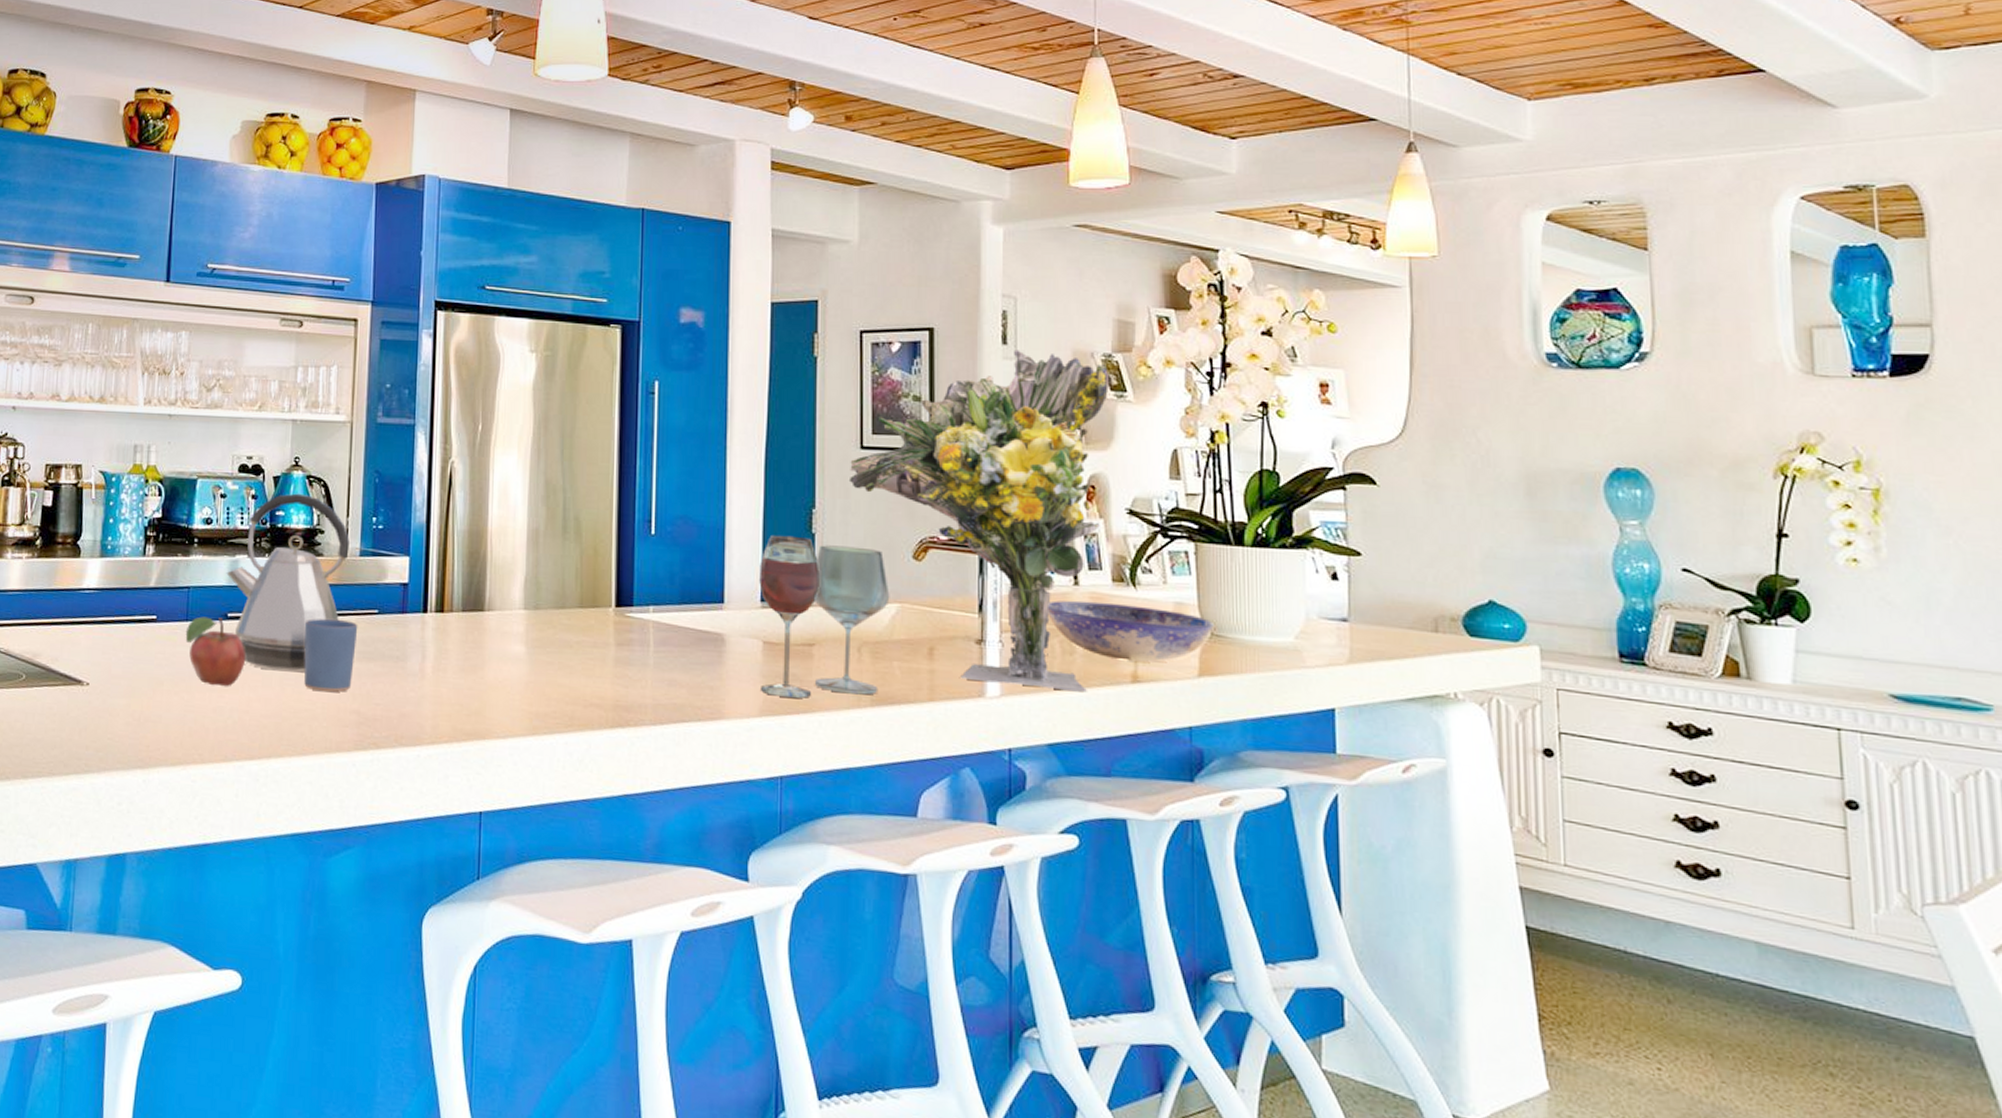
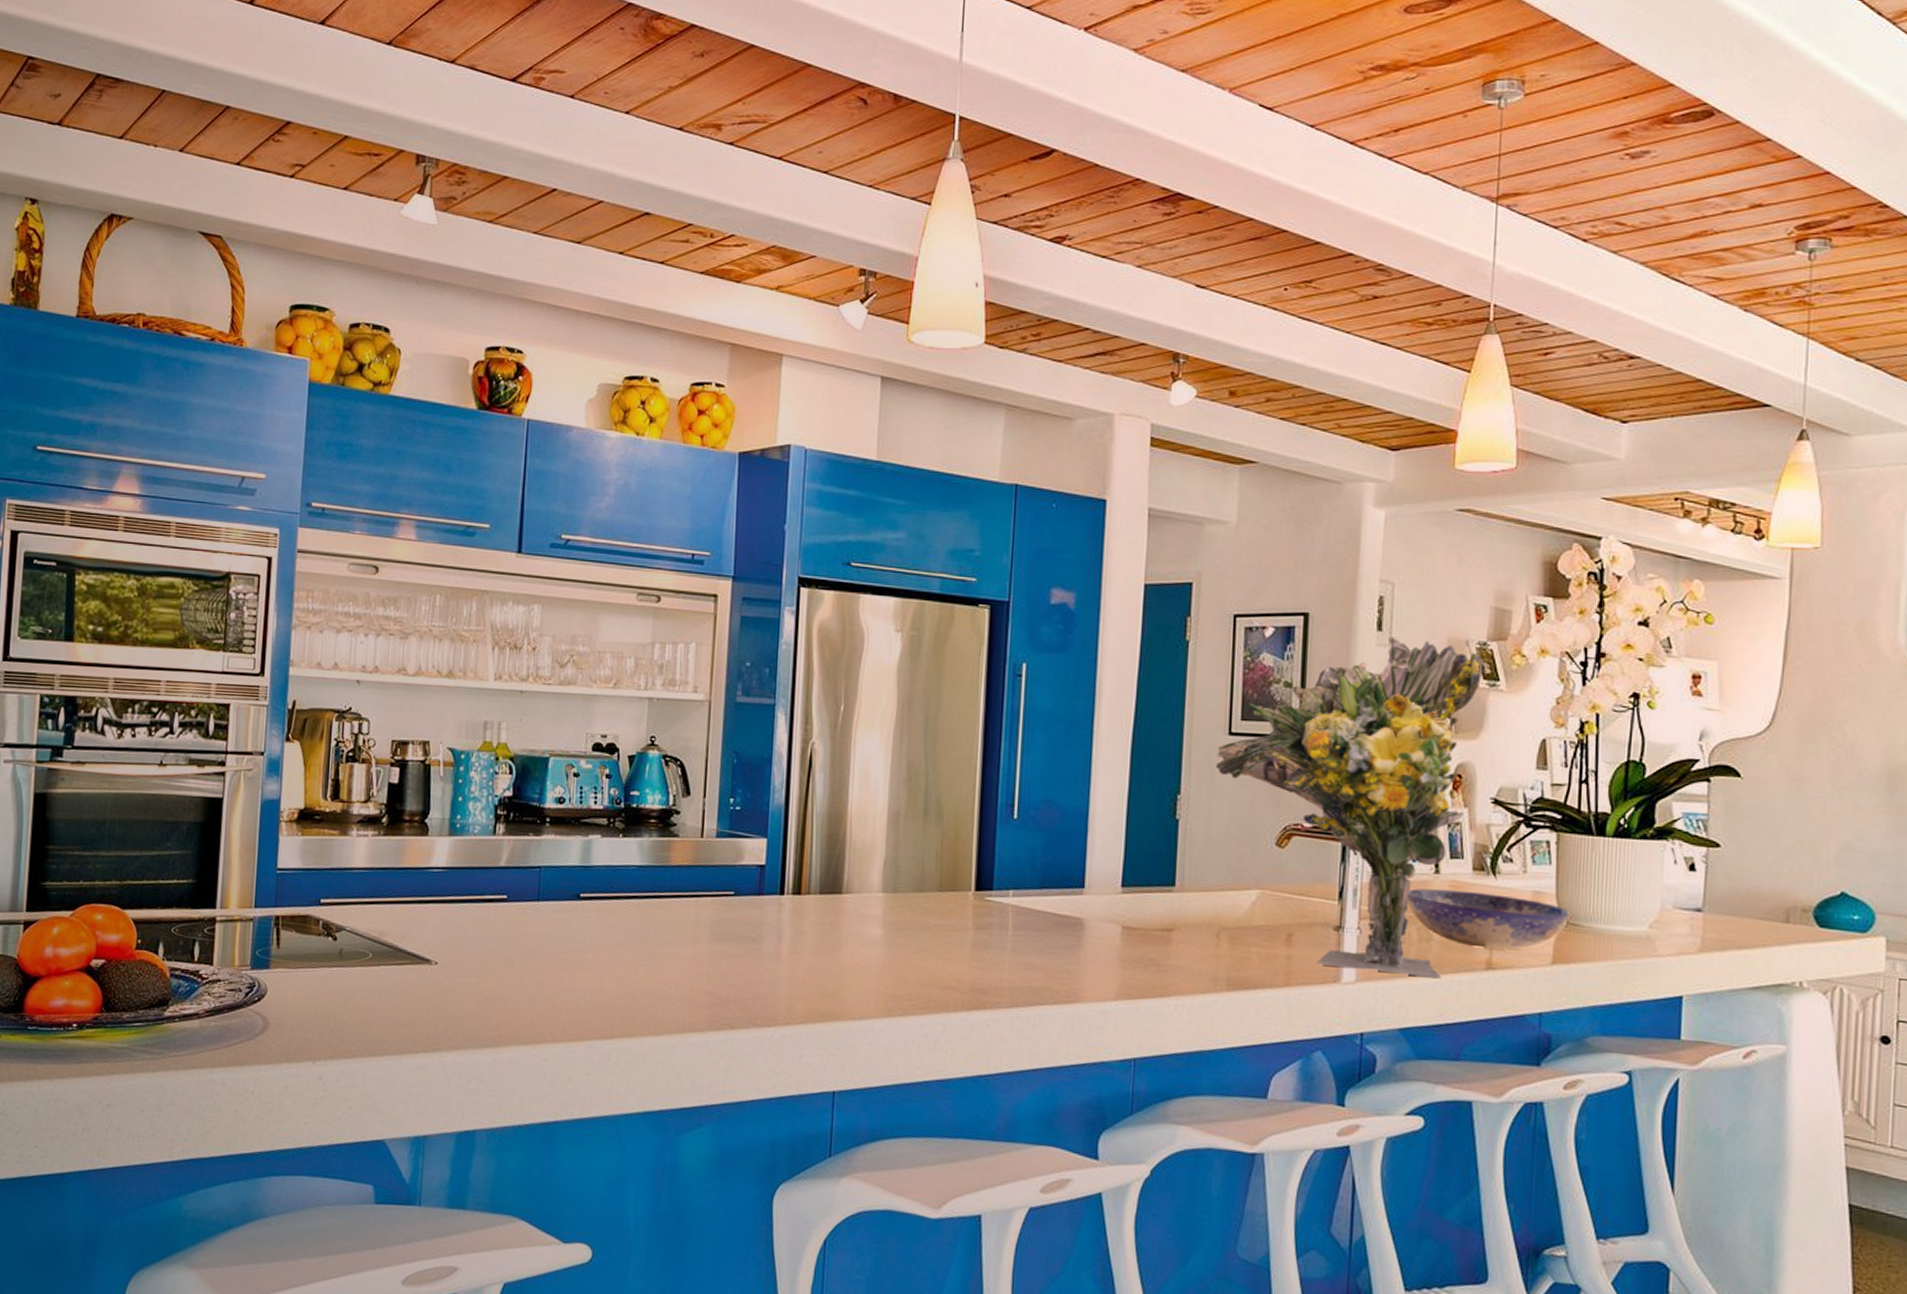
fruit: present [185,616,245,687] -> none [536,896,598,967]
kettle: present [226,493,351,673] -> none [579,773,707,953]
mug: present [304,618,358,692] -> none [657,899,714,973]
wineglass: present [759,535,820,698] -> none [1118,820,1182,983]
wine glass: present [814,545,890,695] -> none [1171,831,1251,980]

